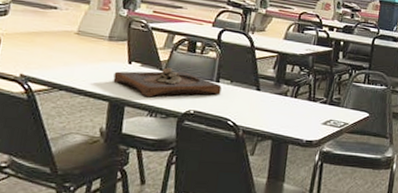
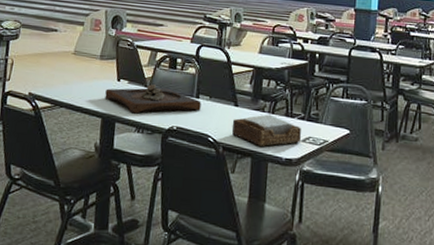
napkin holder: none [252,98,323,129] -> present [231,114,302,146]

